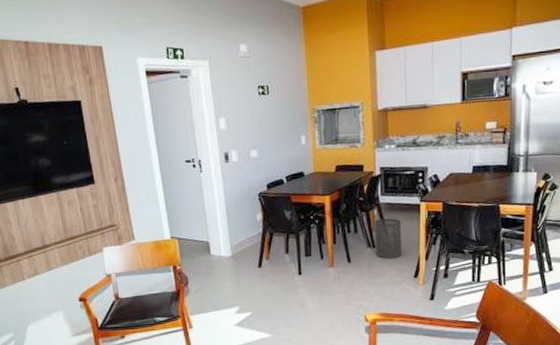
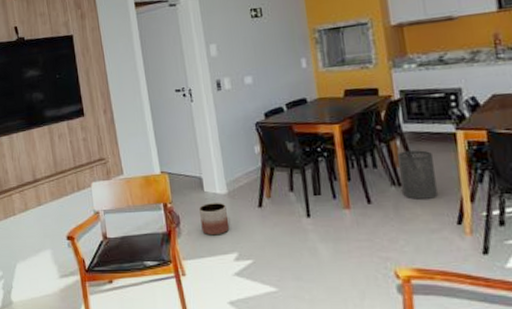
planter: none [206,264,233,293] -> present [199,203,230,236]

